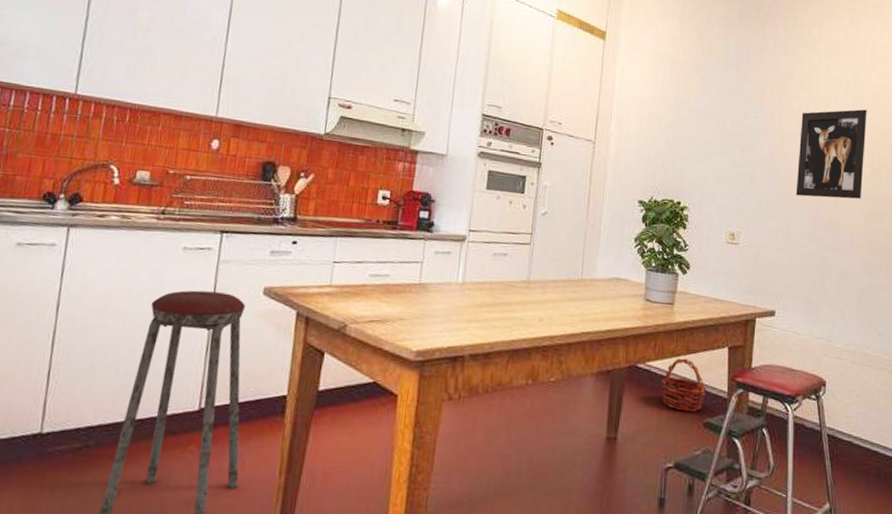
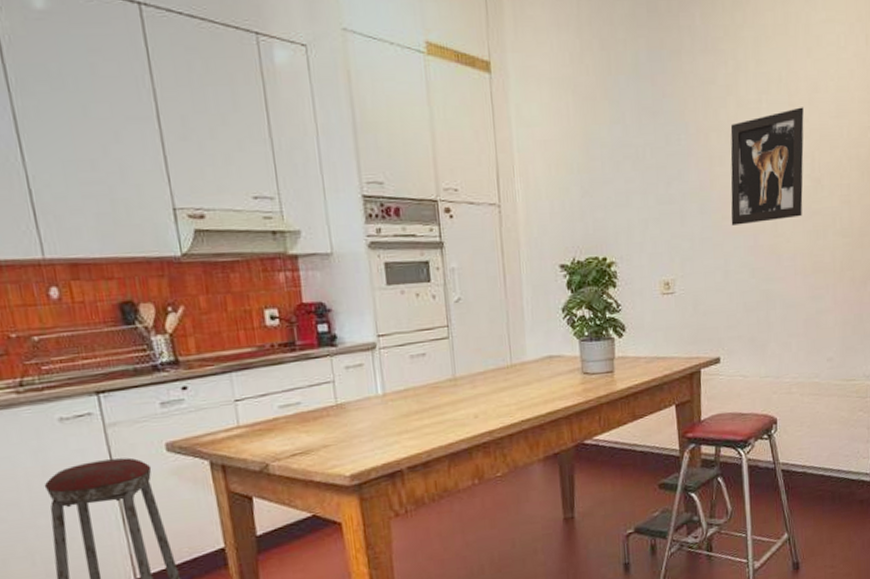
basket: present [661,358,706,412] -> none [611,425,658,478]

